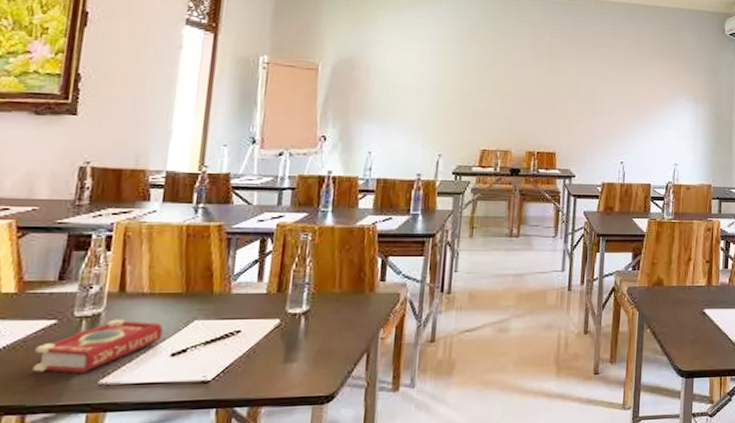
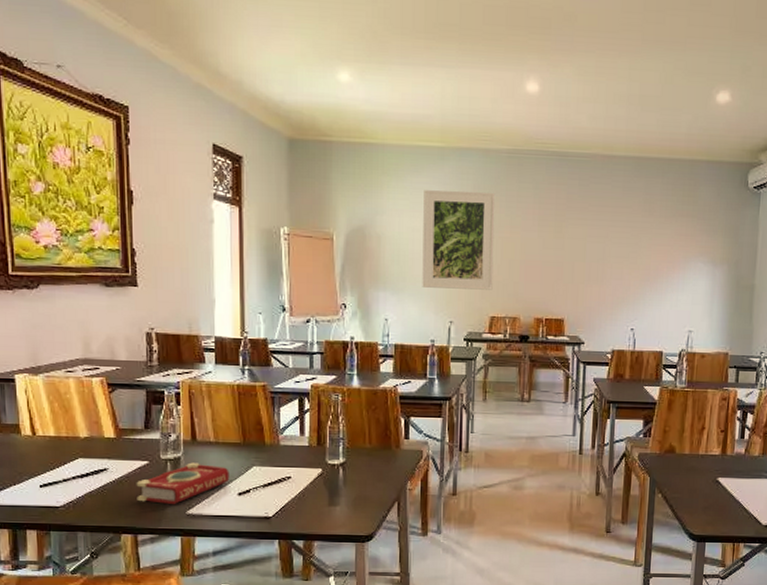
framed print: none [411,24,492,123] -> present [422,190,496,290]

